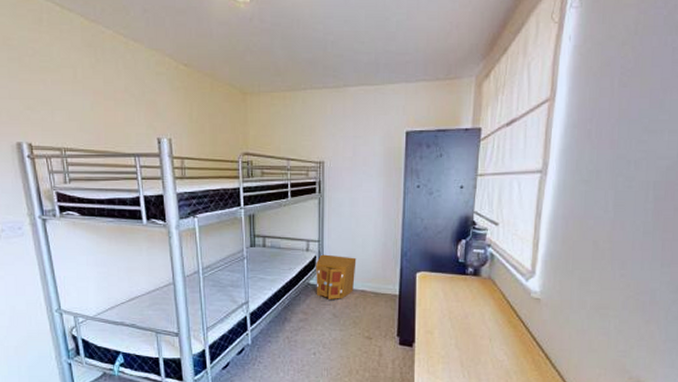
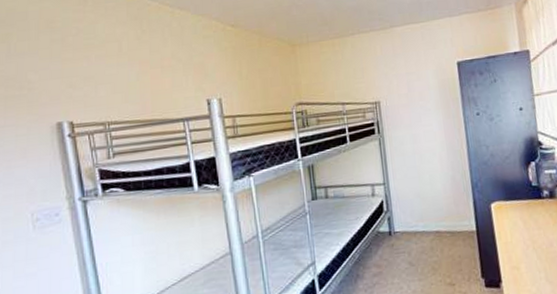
nightstand: present [316,254,357,299] -> none [384,196,428,247]

